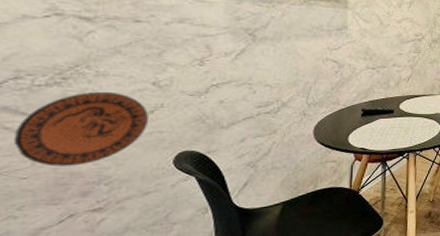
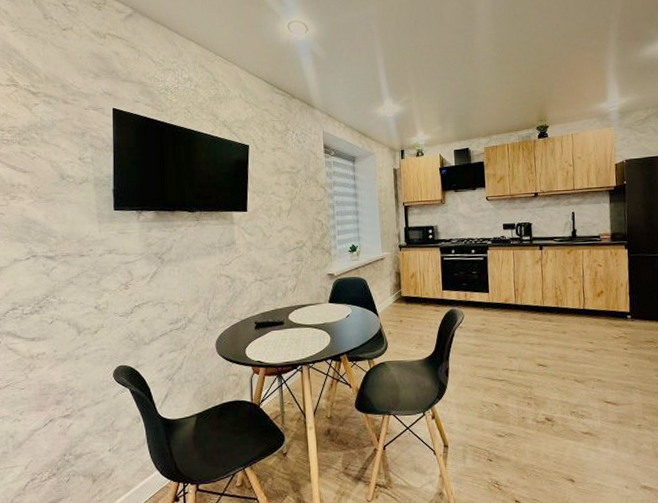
decorative plate: present [13,91,148,167] -> none [14,316,94,379]

